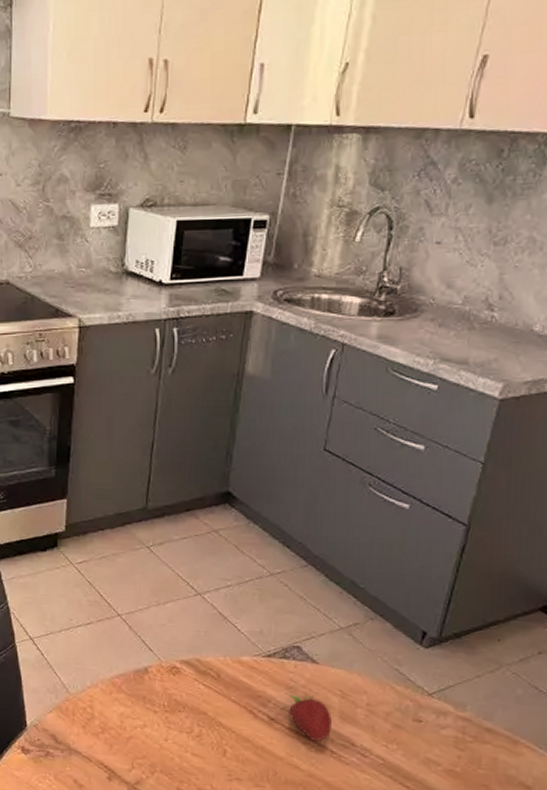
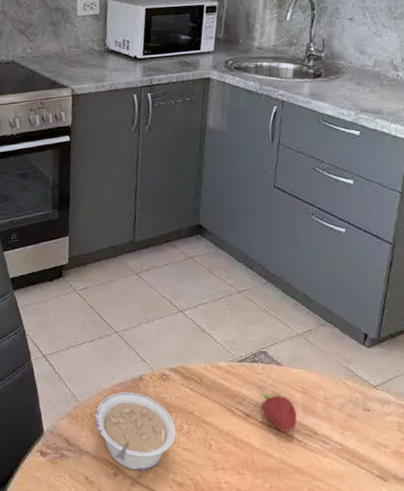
legume: none [89,684,184,777] -> present [95,391,176,471]

